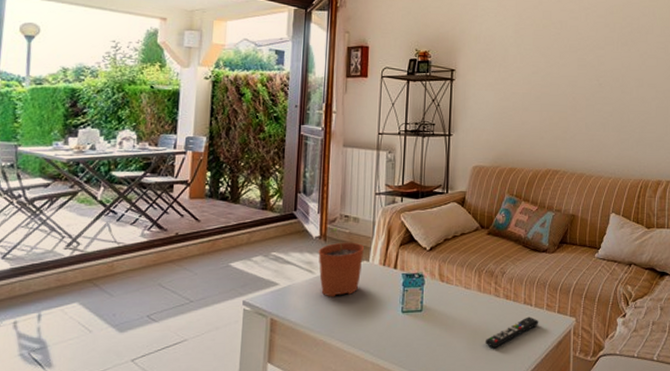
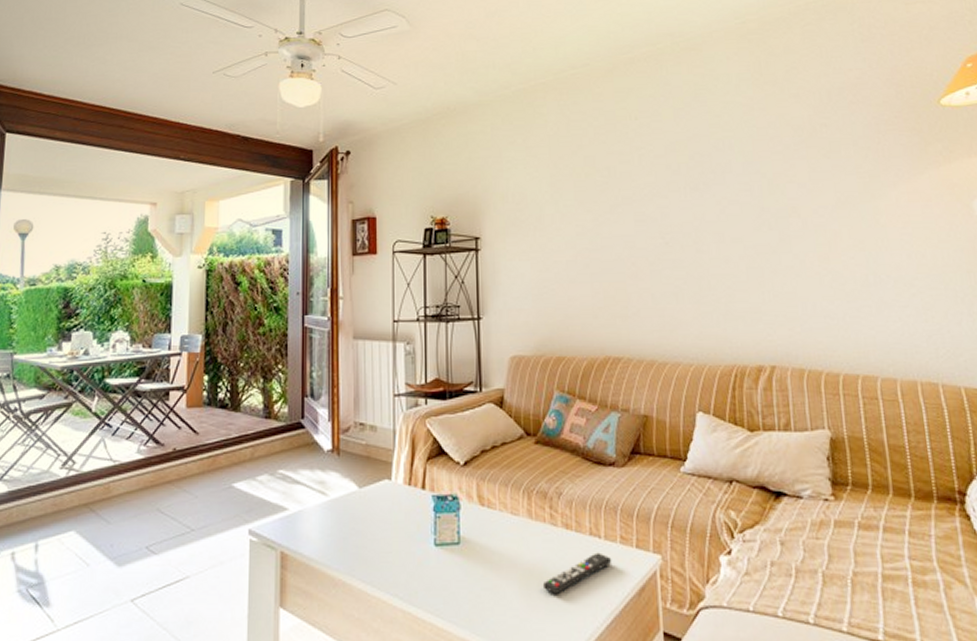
plant pot: present [318,228,365,297] -> none [331,439,385,526]

